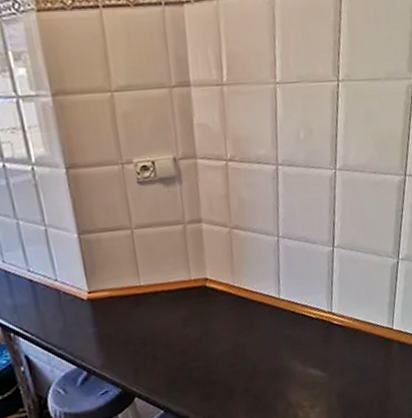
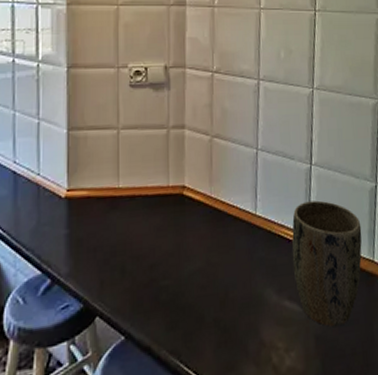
plant pot: none [315,280,383,386] -> present [292,200,362,327]

